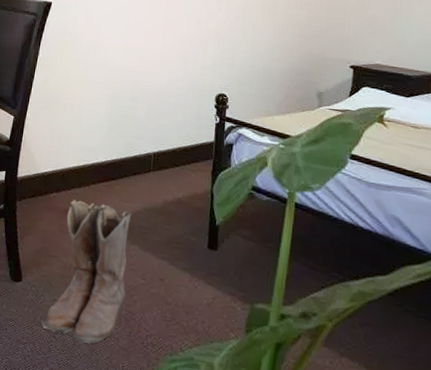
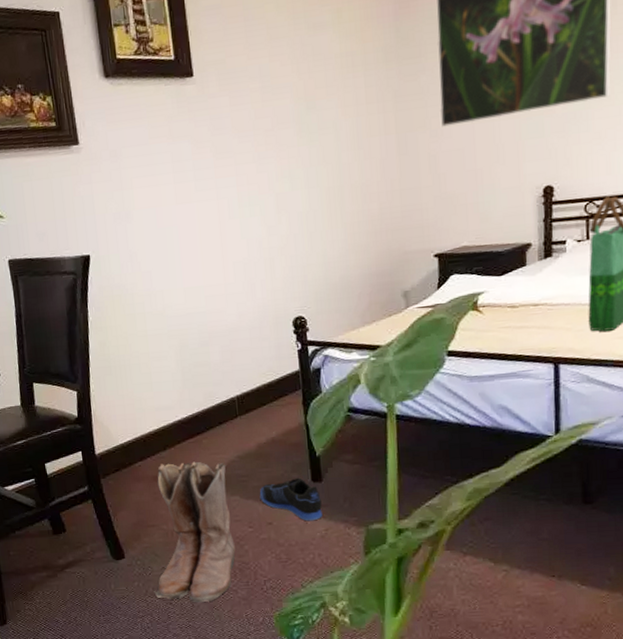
sneaker: none [157,240,214,287] -> present [259,477,322,521]

